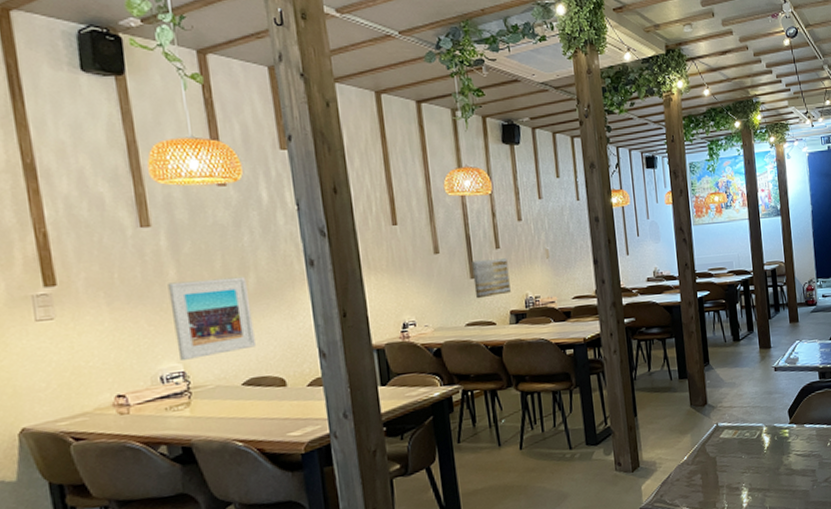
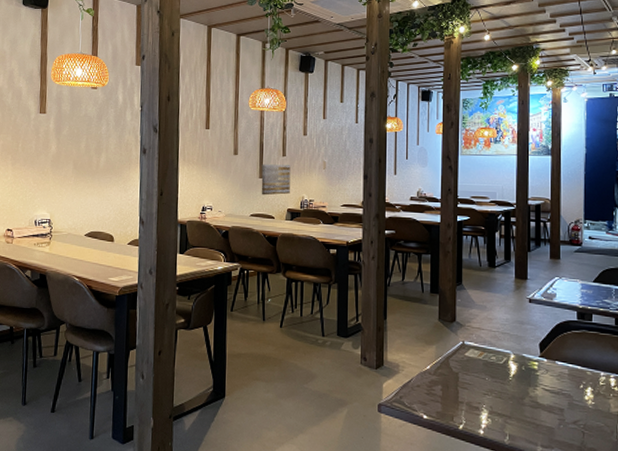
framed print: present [168,276,255,362] -> none [48,154,100,212]

